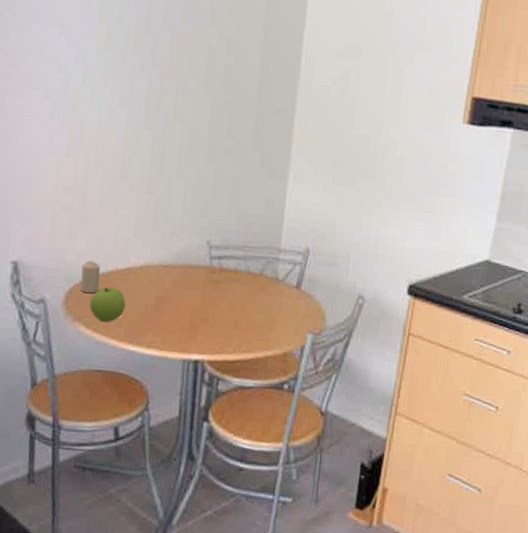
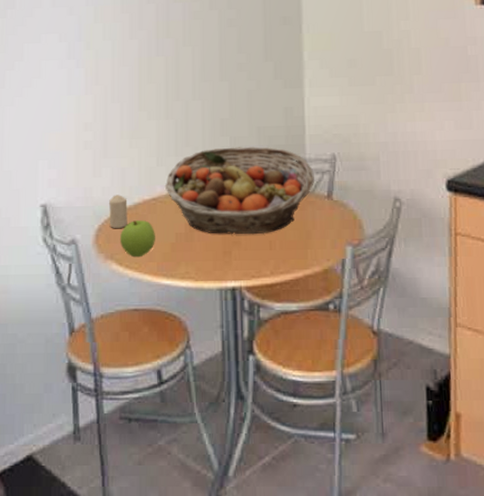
fruit basket: none [140,228,287,314] -> present [165,146,314,235]

